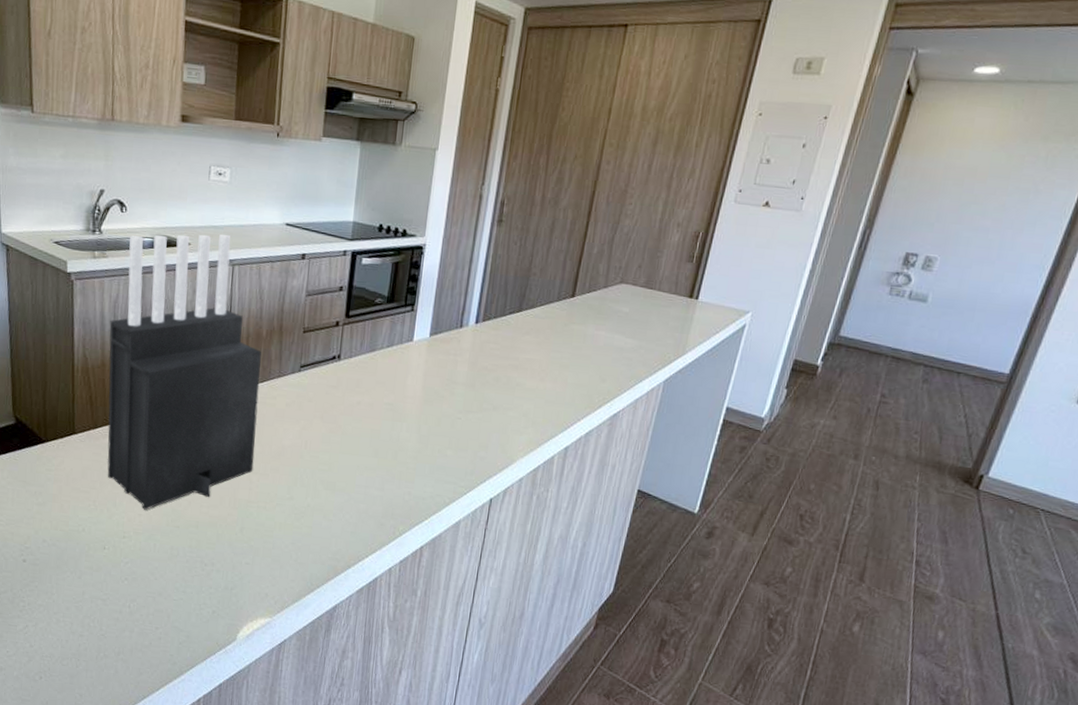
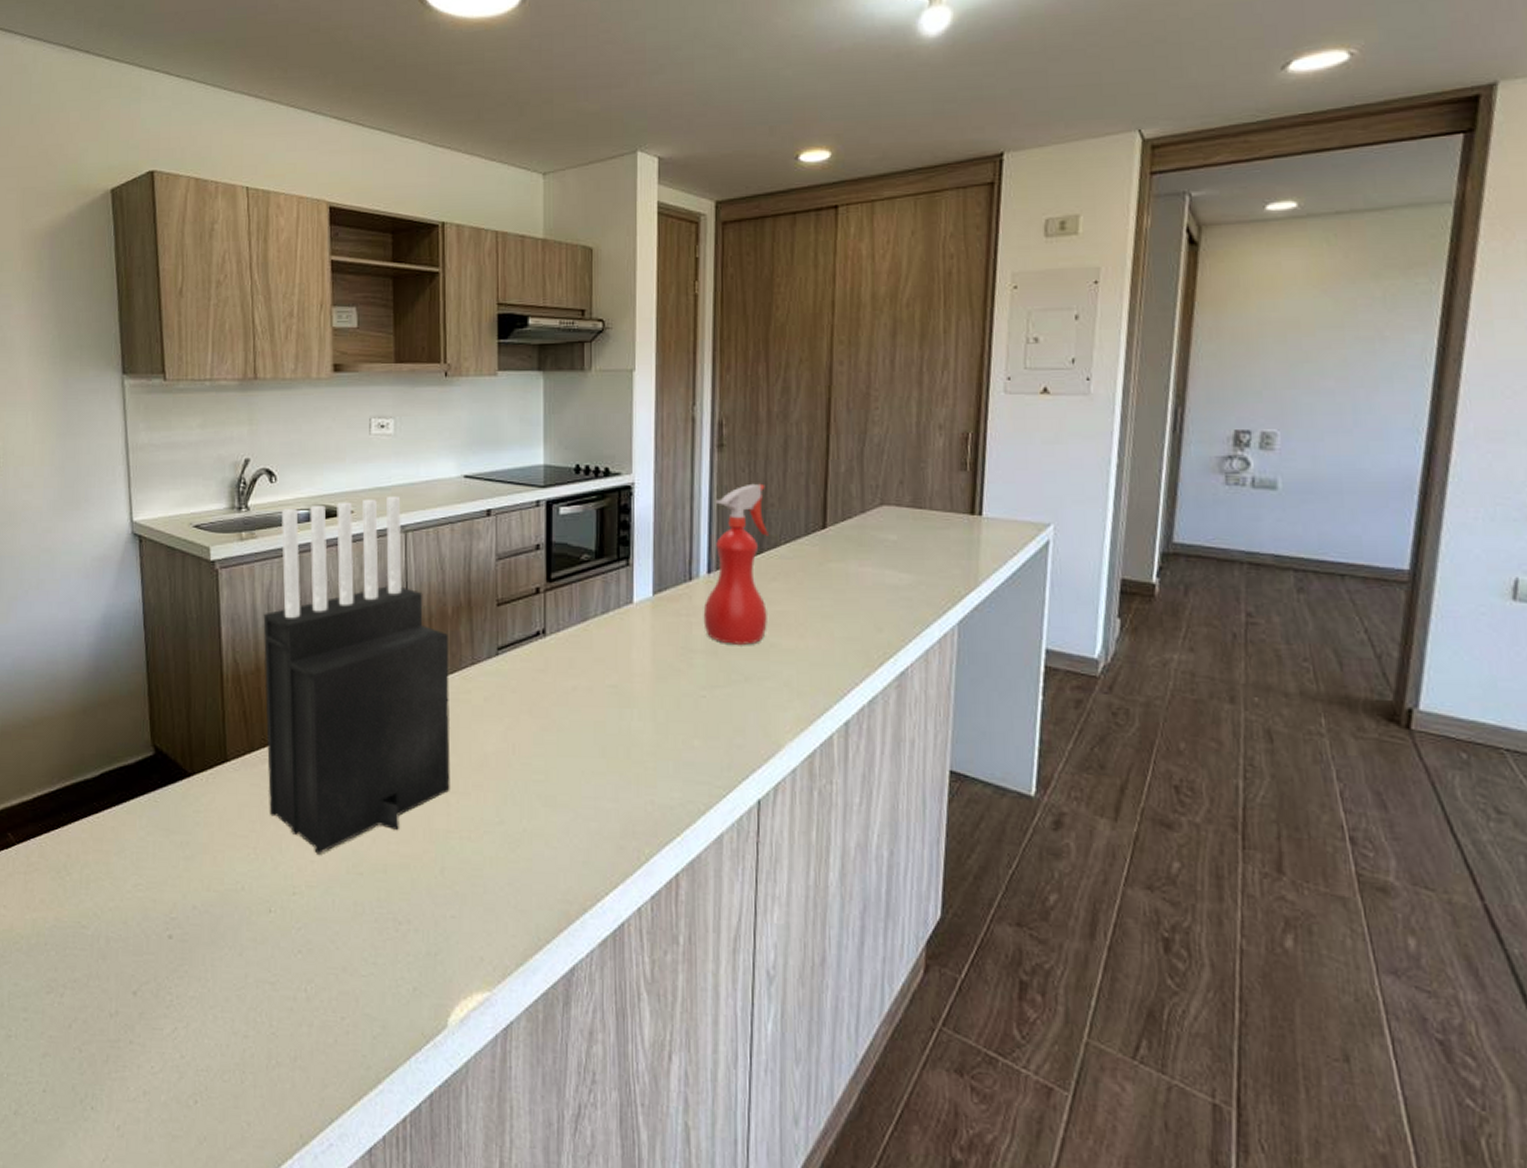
spray bottle: none [467,255,531,382] -> present [703,483,770,645]

